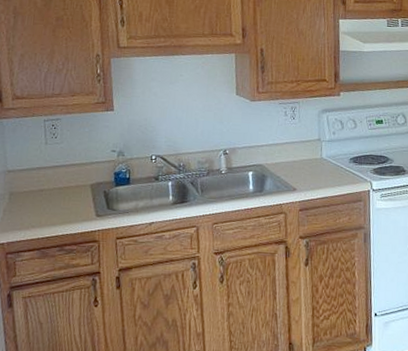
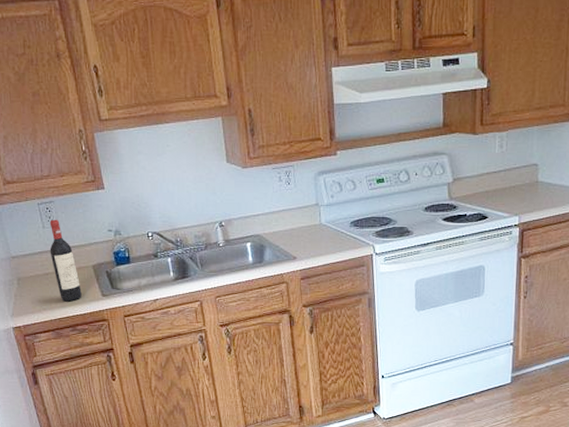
wine bottle: none [48,136,76,220] -> present [49,219,82,302]

